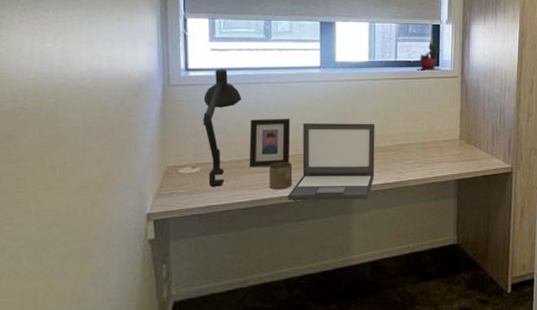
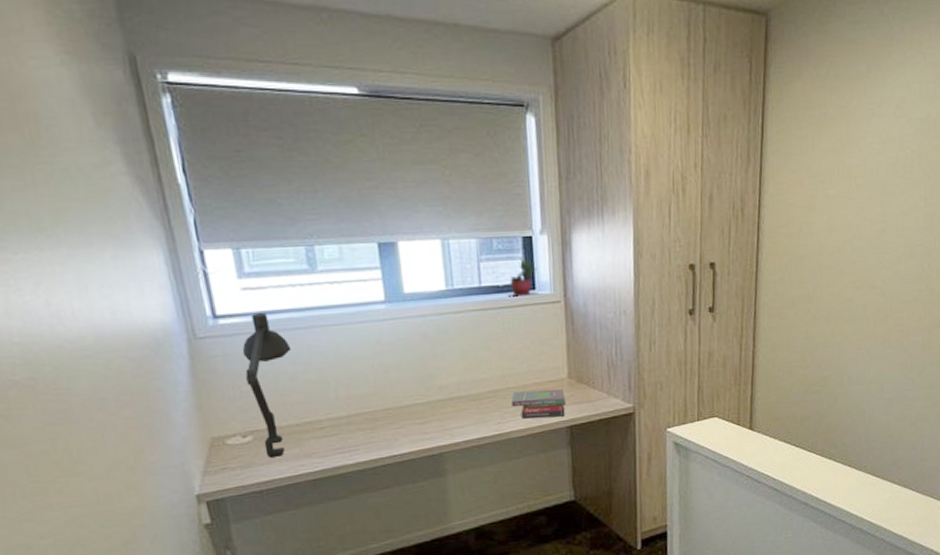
picture frame: present [249,118,290,168] -> none [306,368,362,432]
mug: present [268,161,293,190] -> none [337,420,369,455]
laptop: present [287,123,375,200] -> none [365,366,469,466]
books: none [412,146,456,171] -> present [511,388,566,419]

